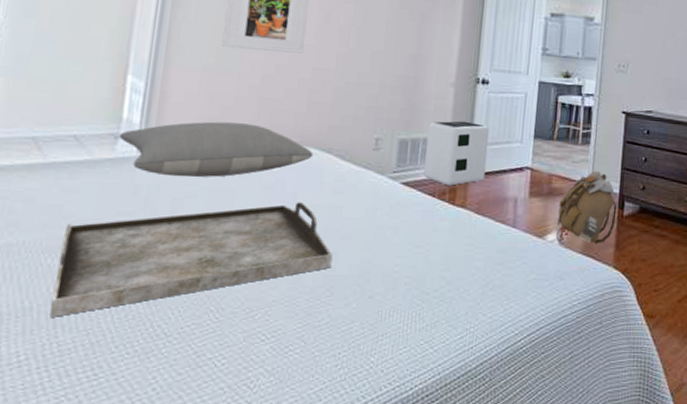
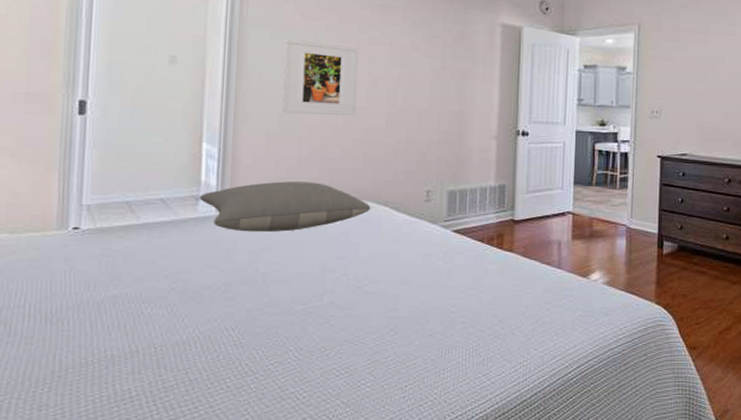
serving tray: present [50,202,332,317] -> none [154,251,395,358]
air purifier: present [424,120,490,186] -> none [473,171,532,232]
backpack: present [556,170,617,244] -> none [599,212,656,283]

